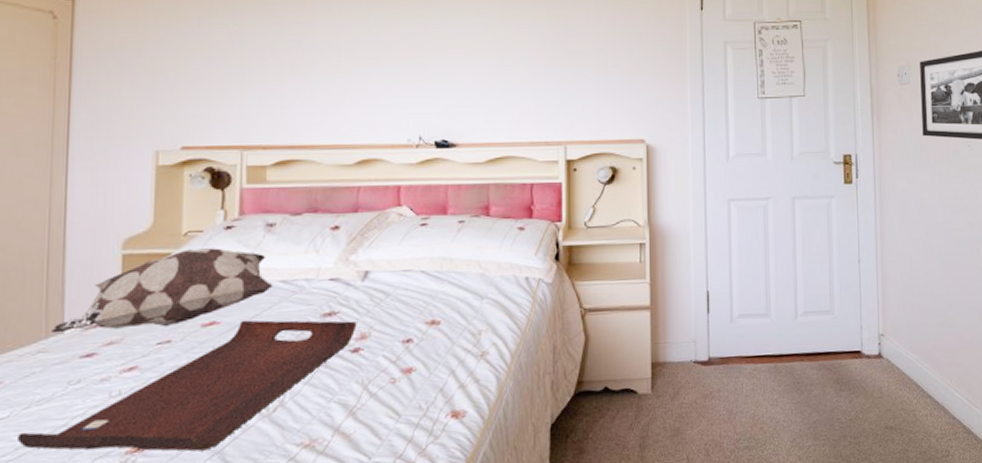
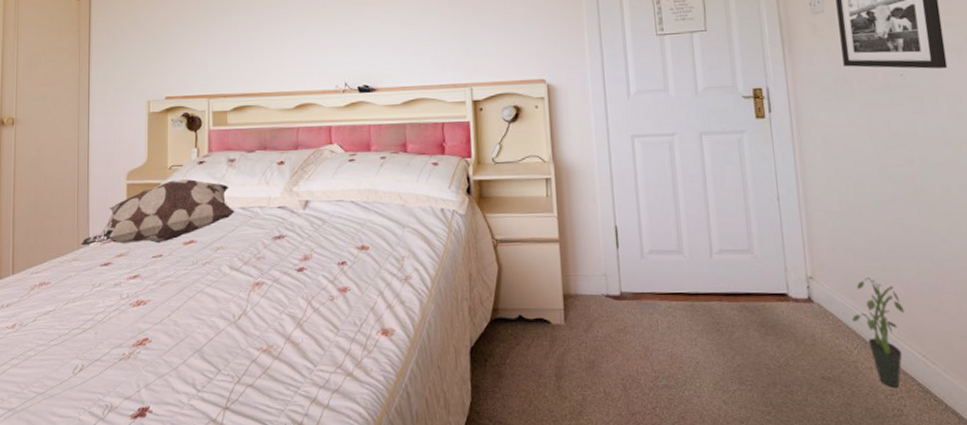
serving tray: present [18,320,357,452] -> none [61,240,301,348]
potted plant: none [914,332,957,431] -> present [852,277,904,387]

